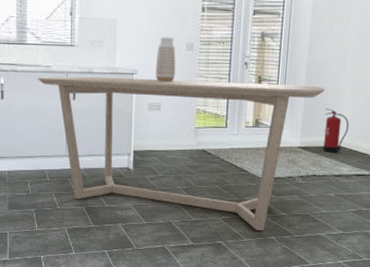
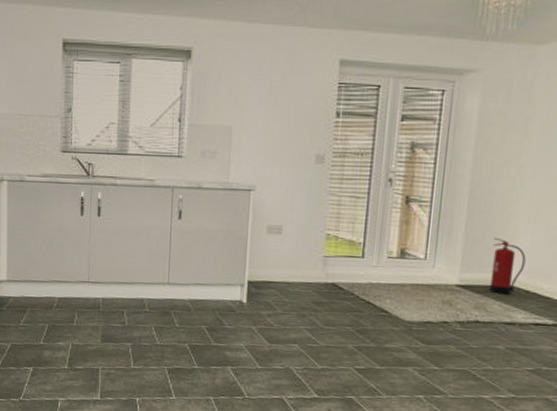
dining table: present [38,76,325,230] -> none [139,192,494,387]
vase: present [155,37,176,83] -> none [276,147,303,201]

